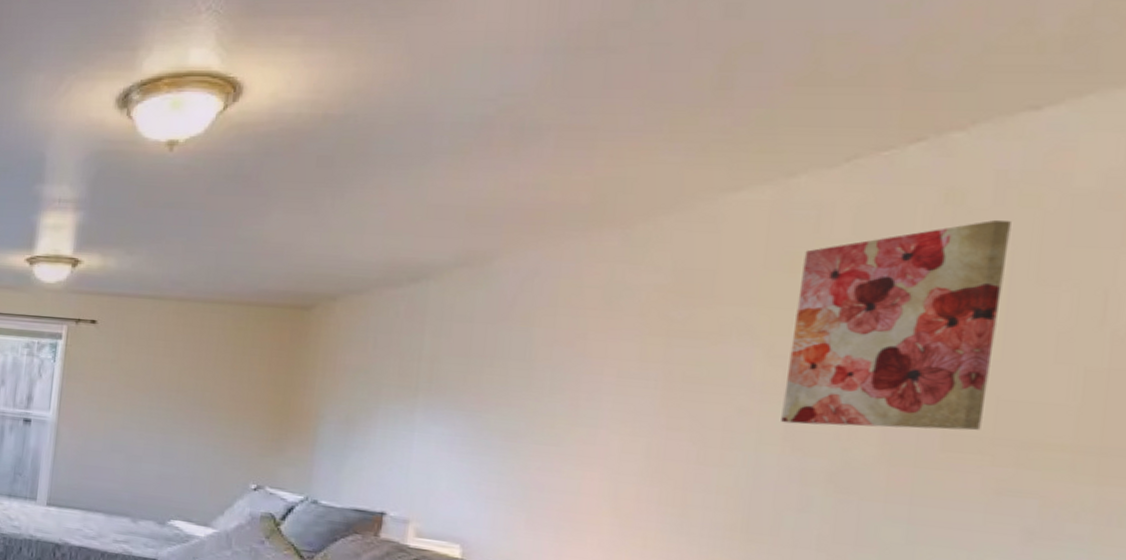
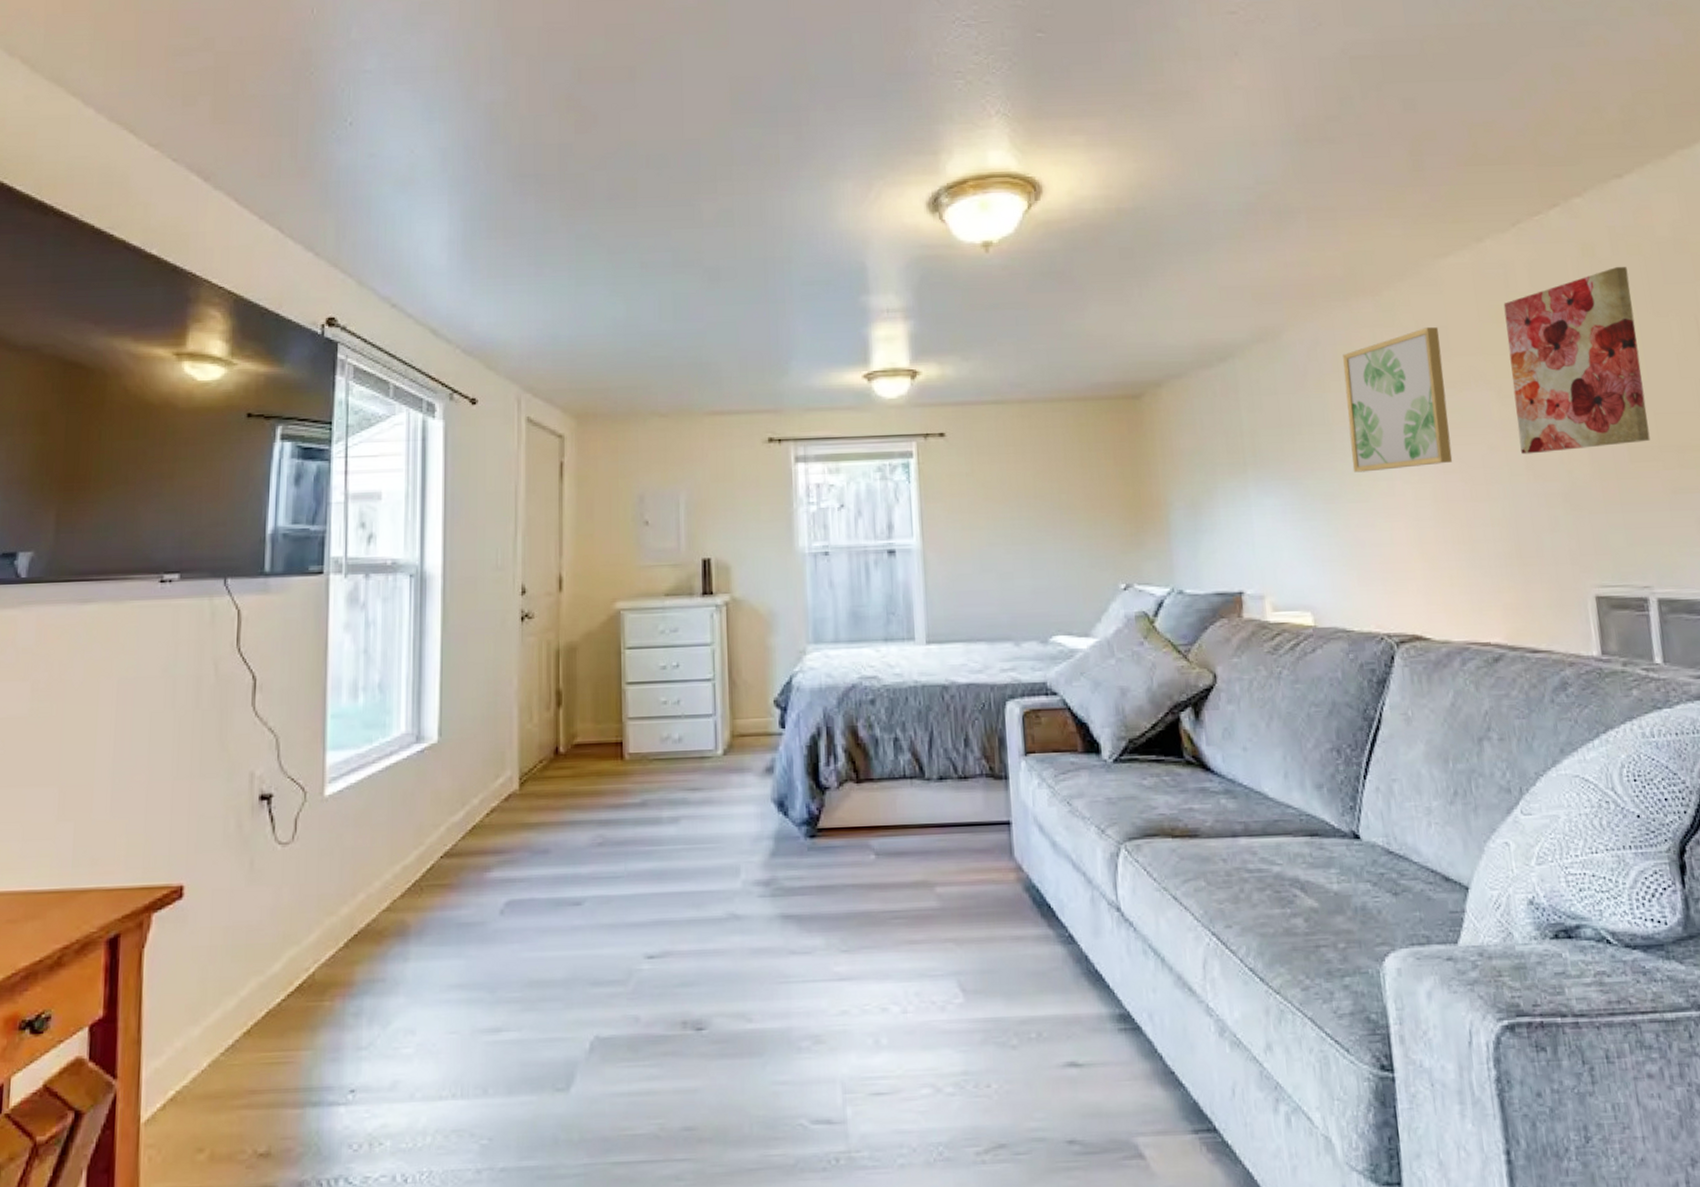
wall art: none [548,269,704,420] -> present [1343,327,1453,473]

